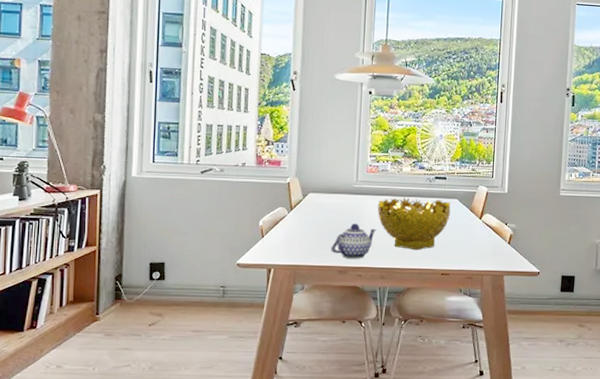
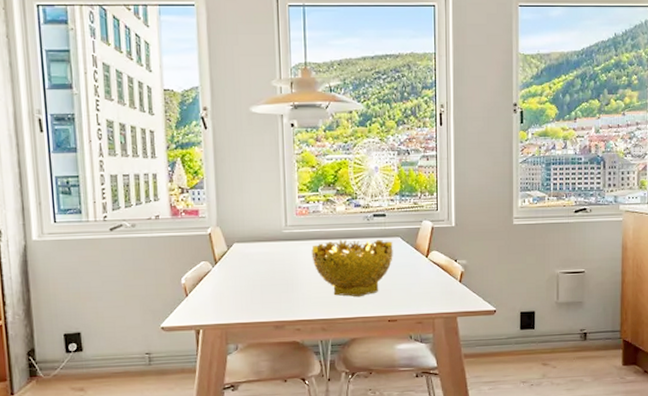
teapot: present [331,224,376,260] -> none [264,273,312,313]

